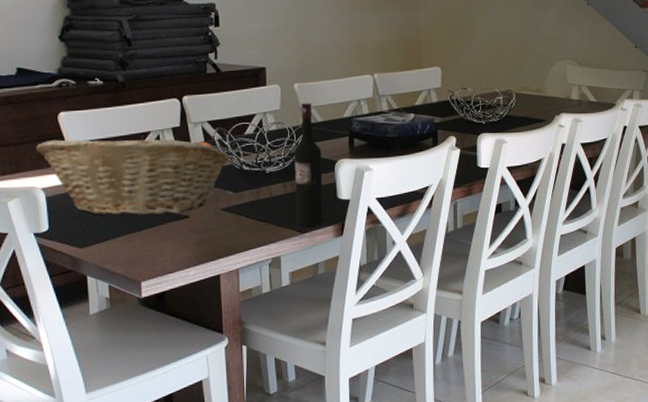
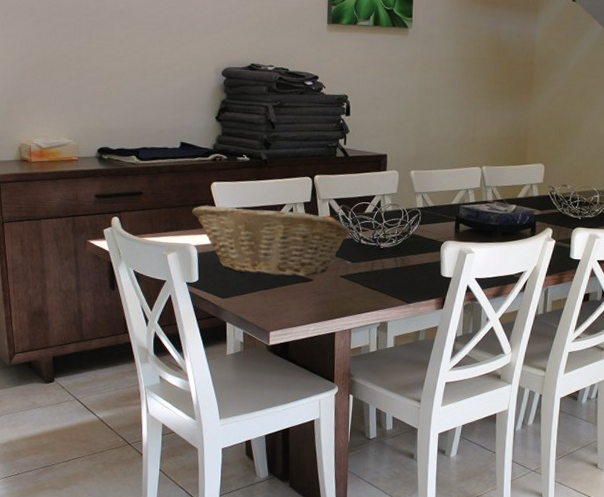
wine bottle: present [295,103,324,226] -> none [403,188,431,298]

